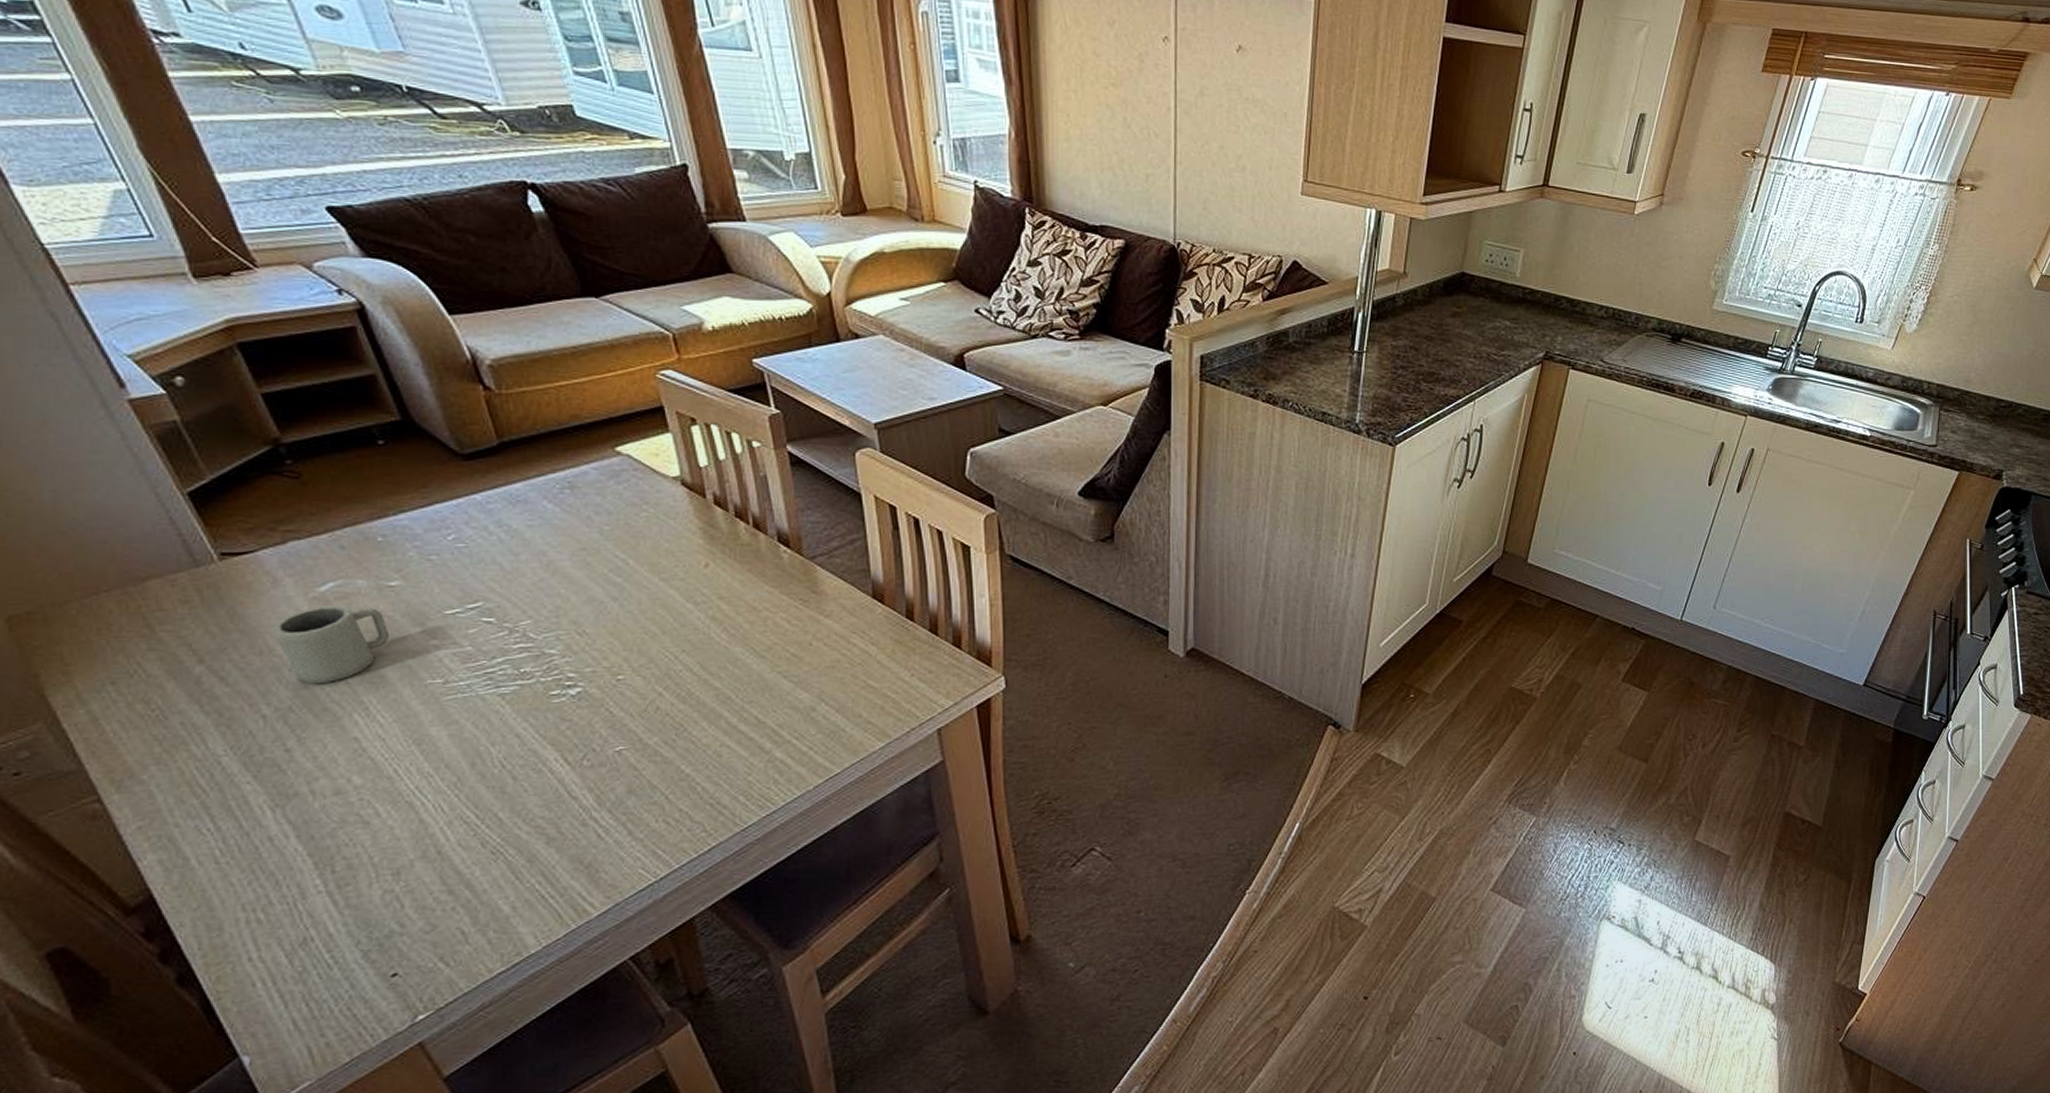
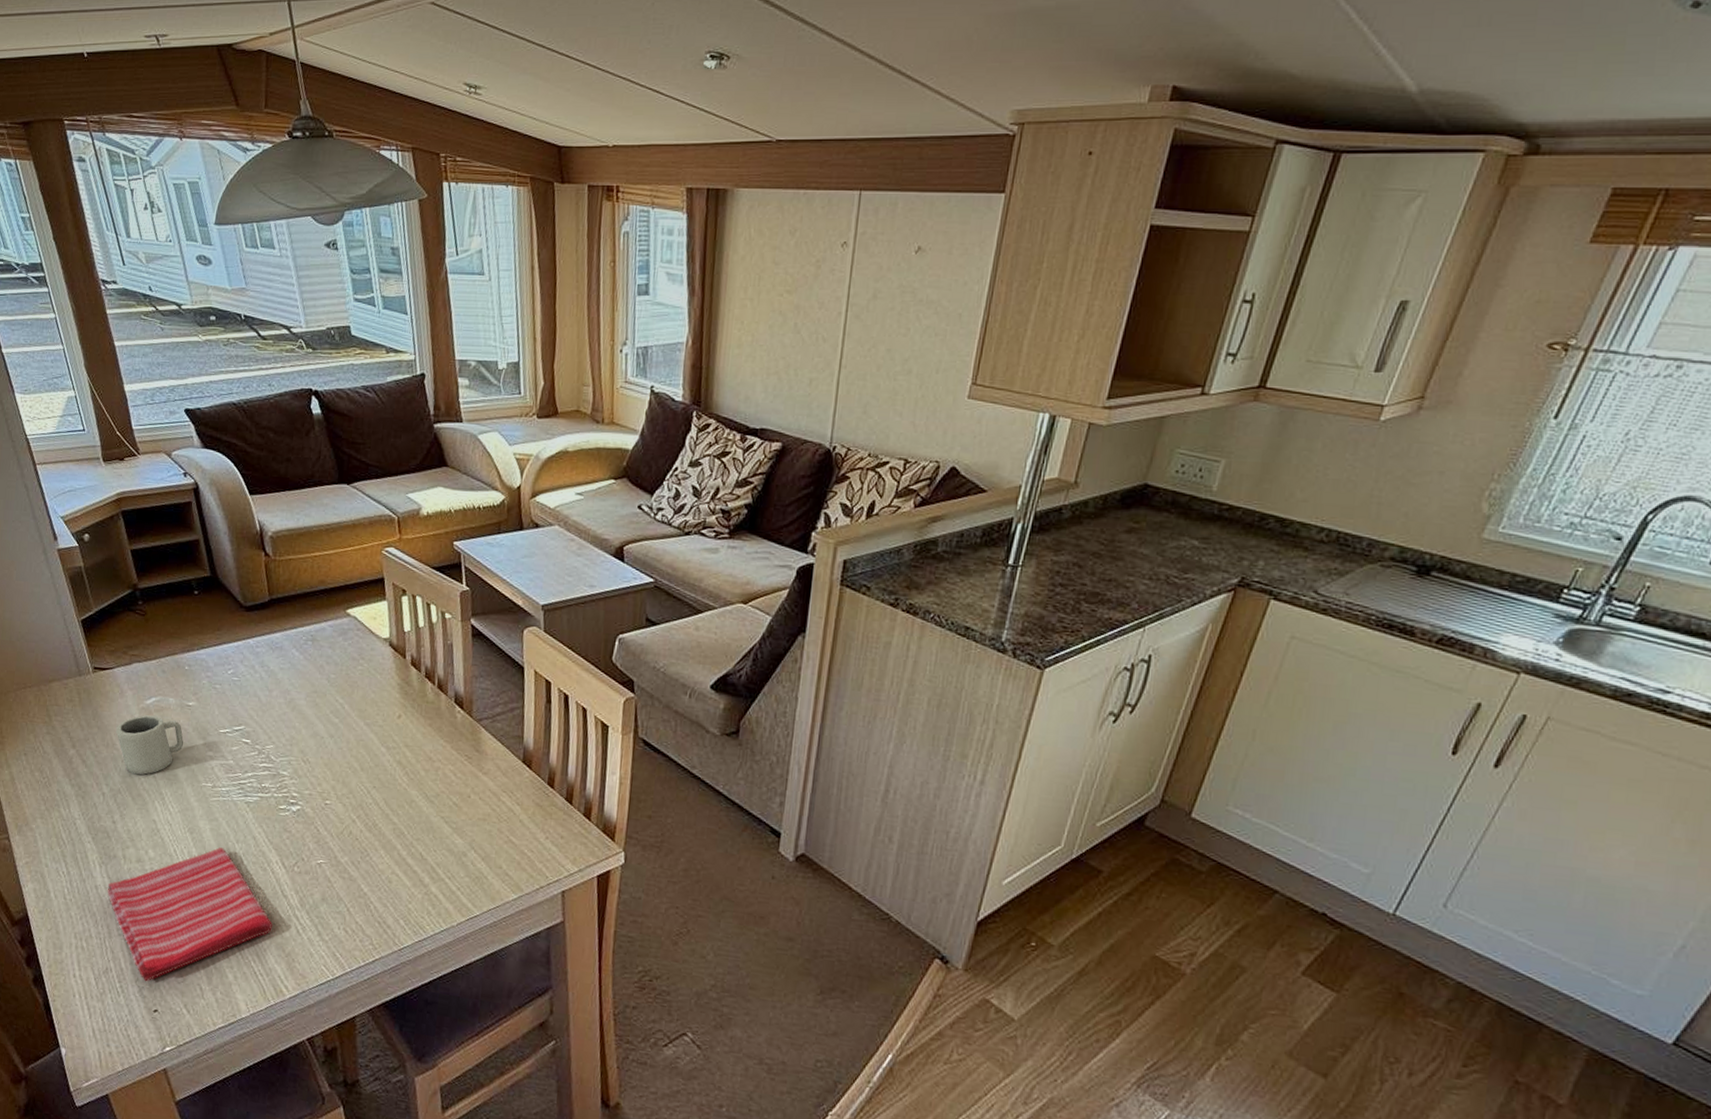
dish towel: none [289,755,560,943] -> present [107,847,272,982]

